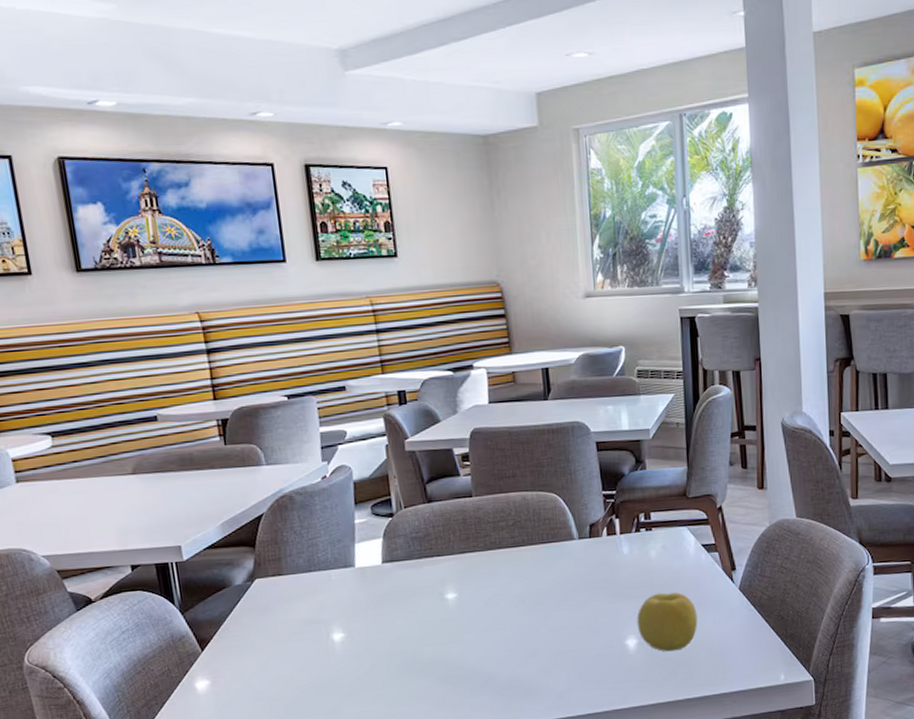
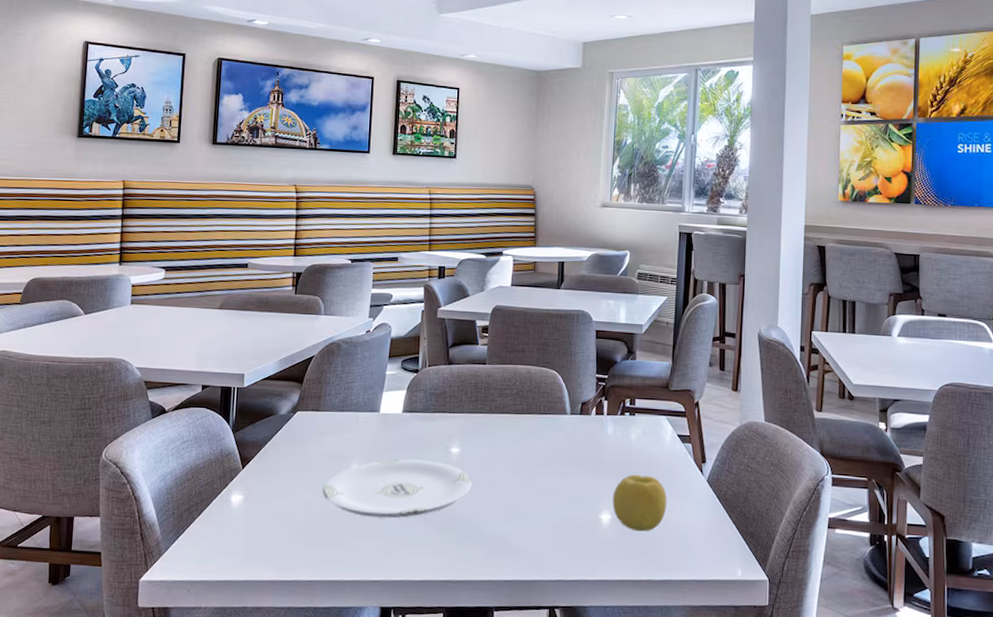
plate: none [302,611,476,682] -> present [322,459,472,518]

